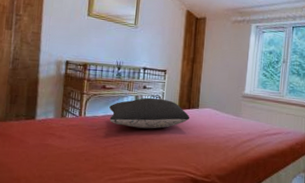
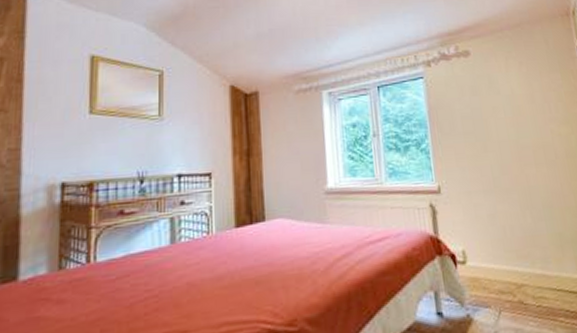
pillow: present [109,97,190,129] -> none [132,215,255,267]

